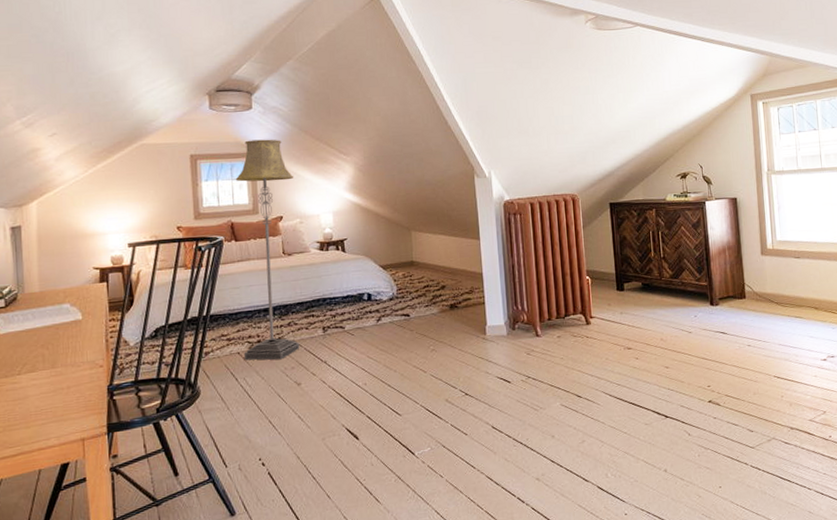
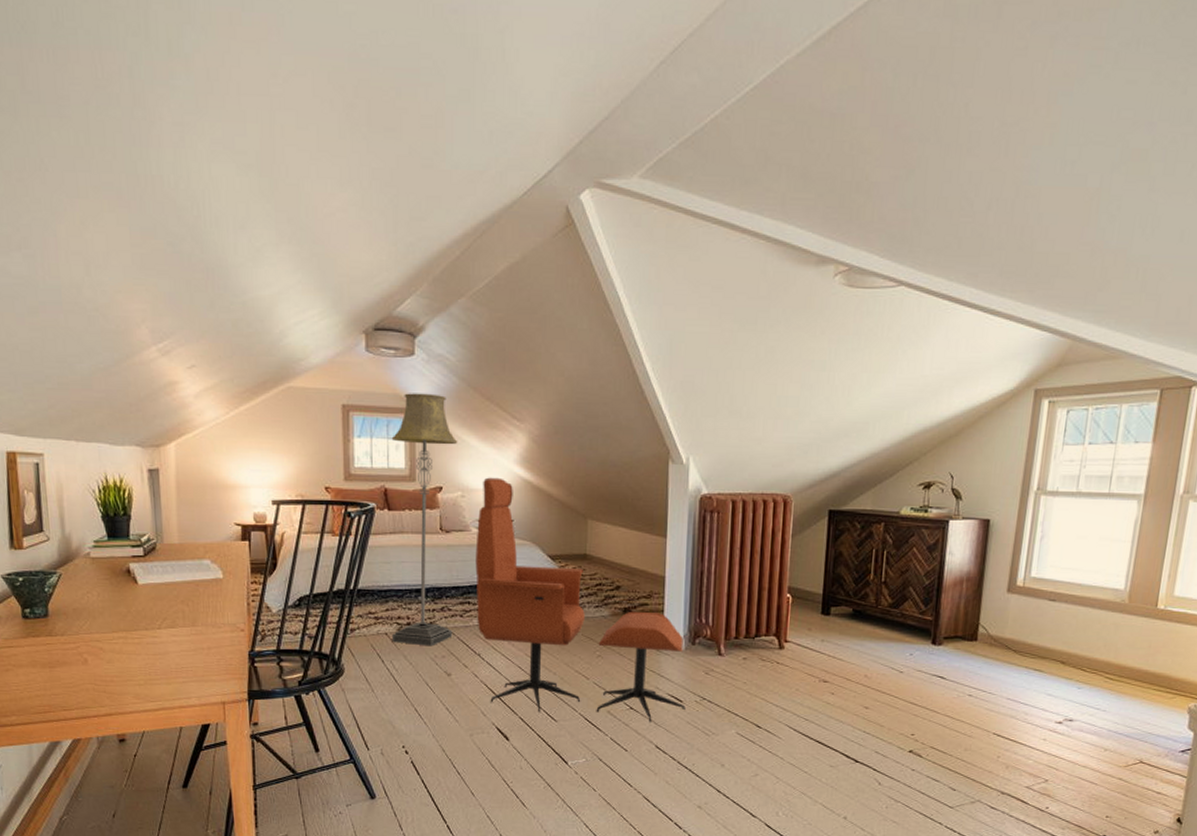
lounge chair: none [315,203,514,409] -> present [475,477,685,722]

